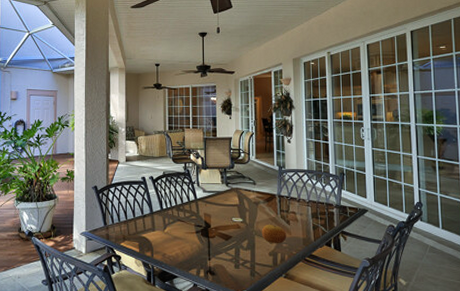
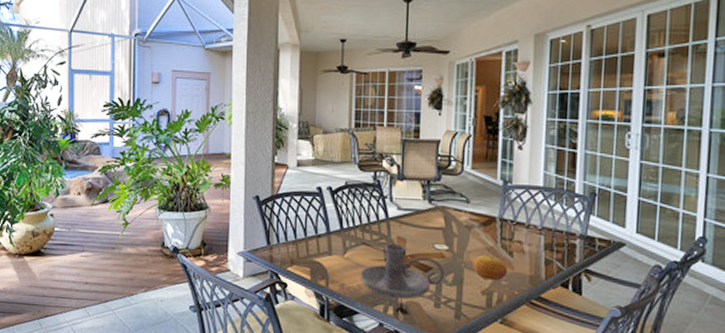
candle holder: none [177,219,241,263] -> present [359,243,445,299]

